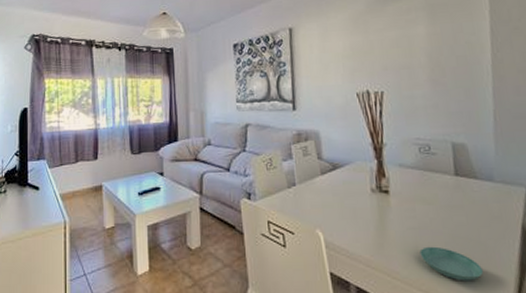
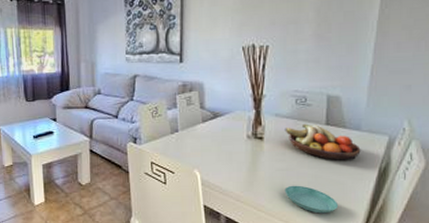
fruit bowl: none [411,174,498,216] -> present [285,123,361,160]

